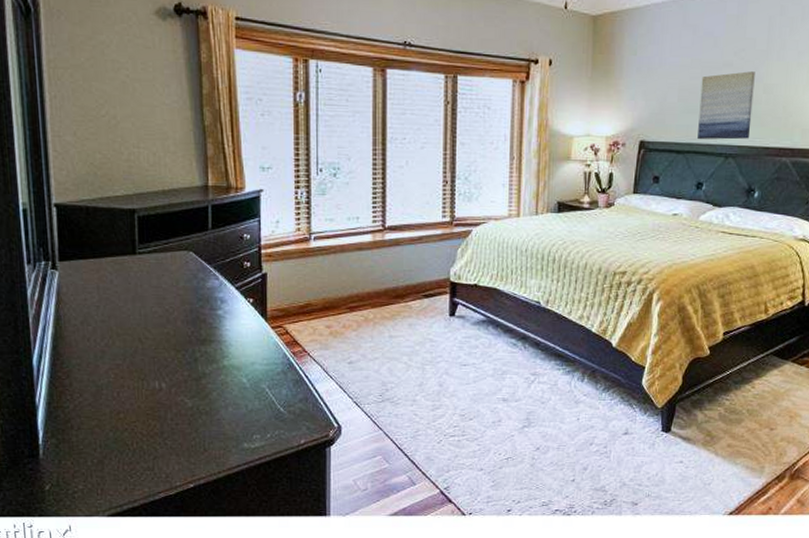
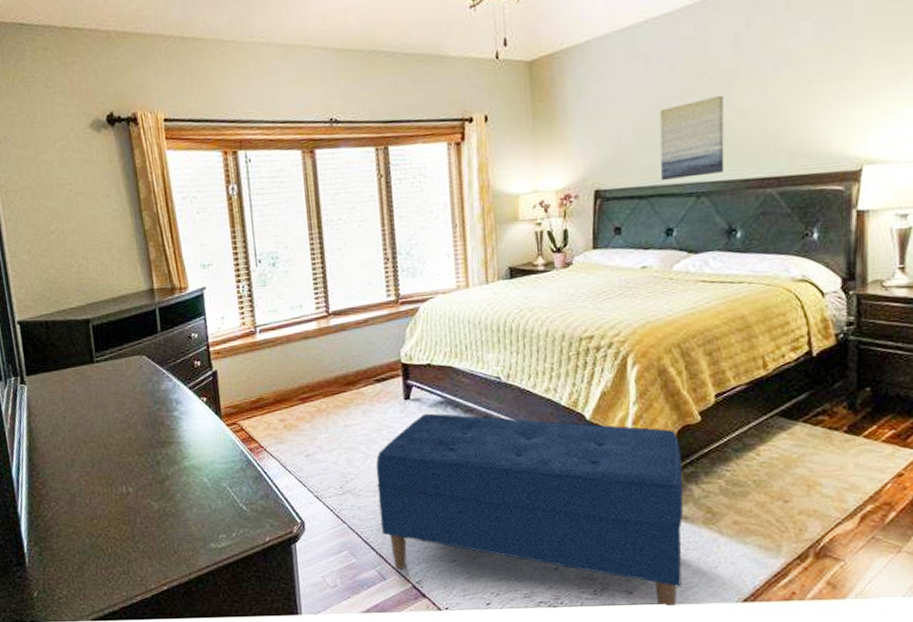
bench: none [415,330,691,517] -> present [376,413,684,606]

